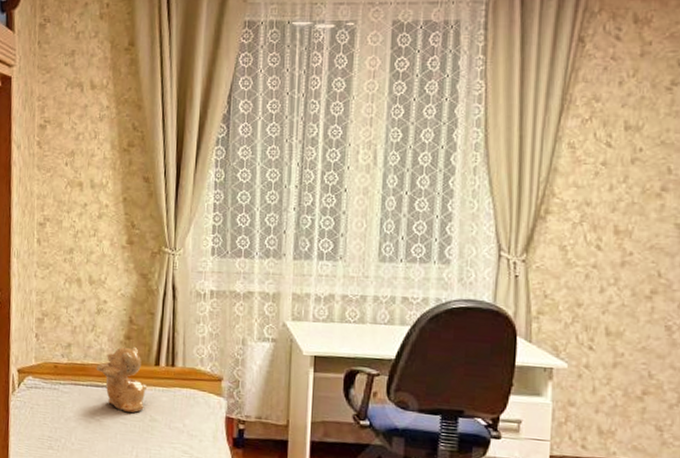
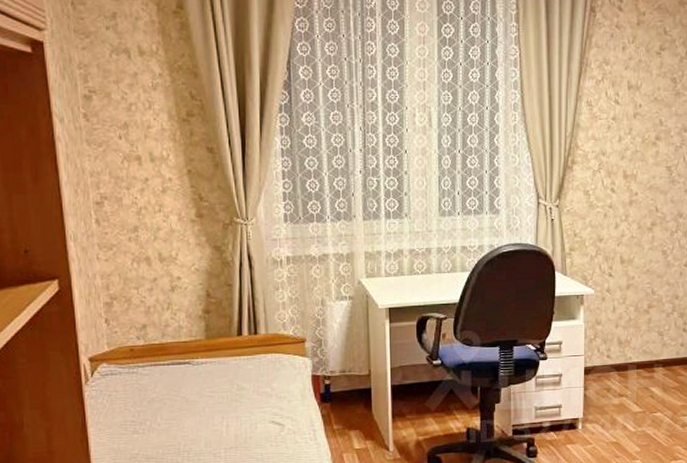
teddy bear: present [96,346,147,414] -> none [176,319,231,386]

